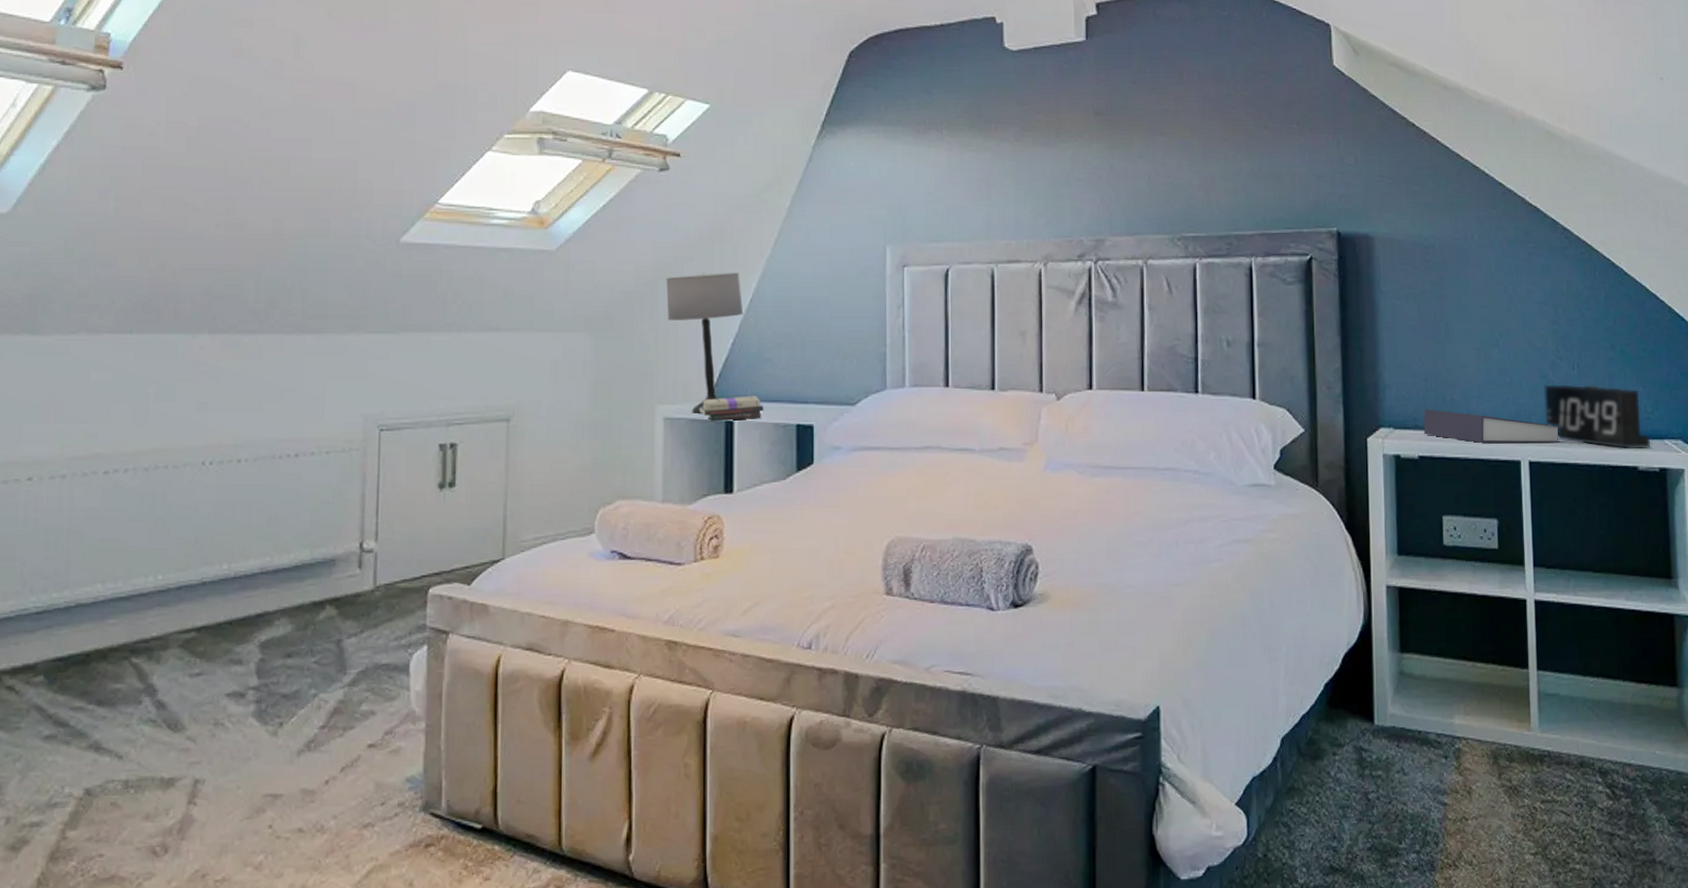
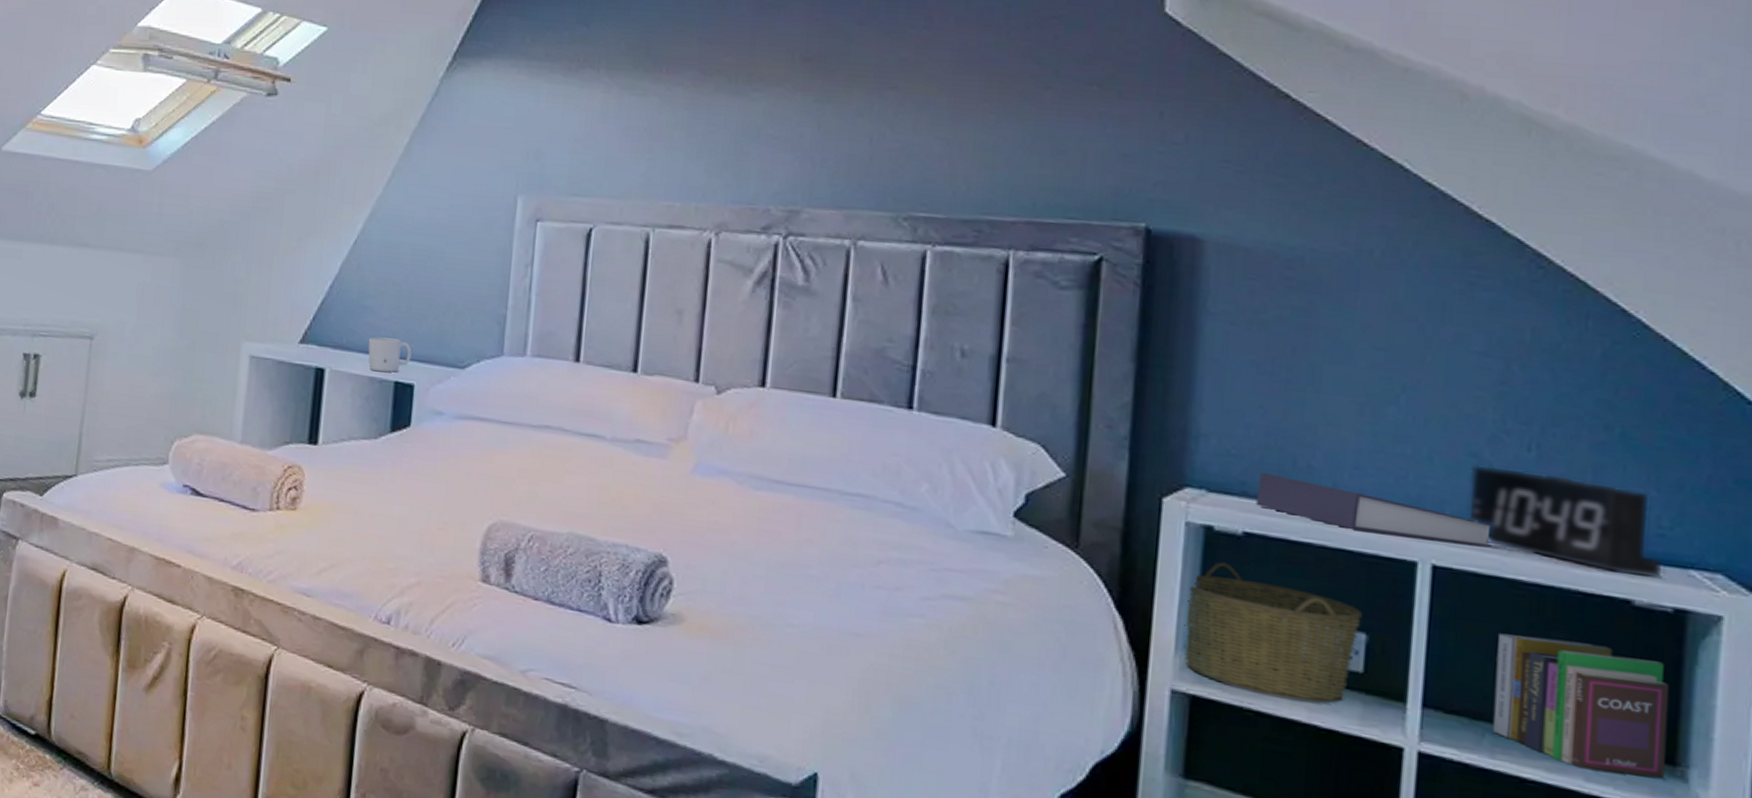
table lamp: present [666,273,744,413] -> none [262,207,346,356]
books: present [700,396,764,422] -> none [289,341,359,369]
mug: none [770,386,809,418] -> present [368,337,412,373]
basket: none [1389,481,1494,578] -> present [1183,562,1362,704]
books: none [1570,502,1666,592] -> present [1493,633,1670,779]

